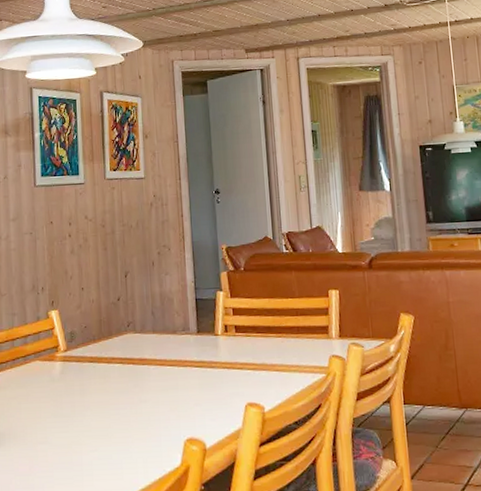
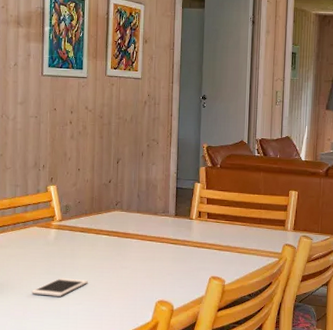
cell phone: none [37,419,102,444] -> present [32,278,88,297]

